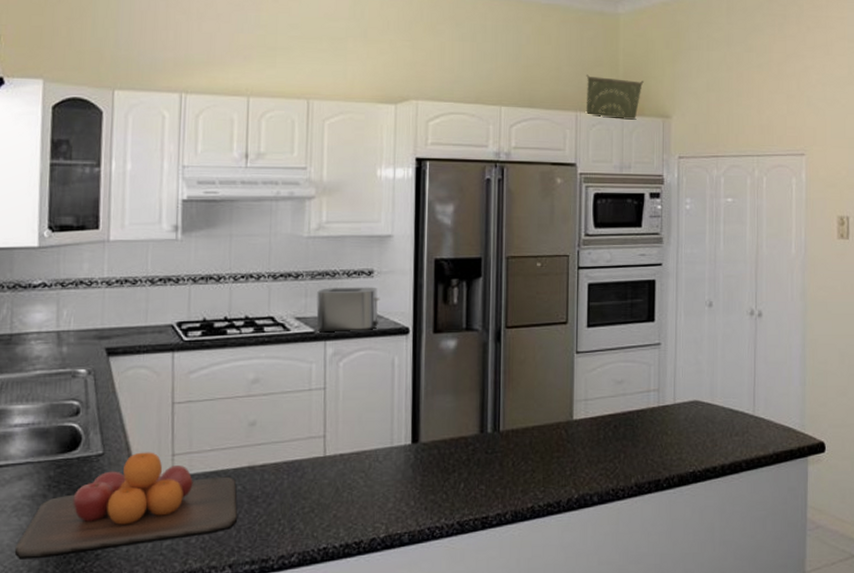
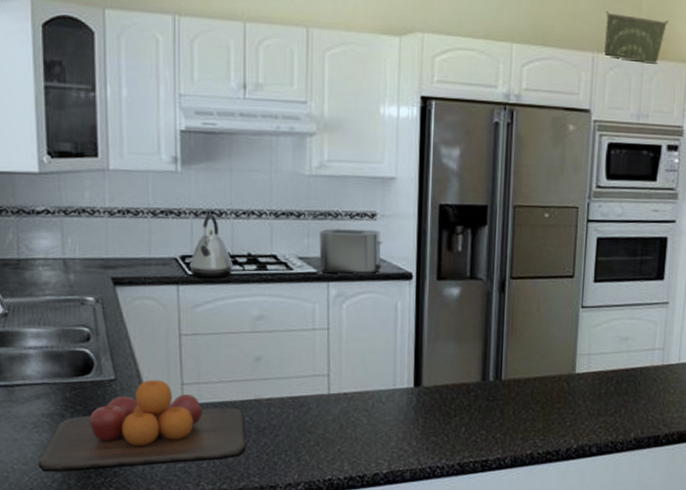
kettle: none [185,278,230,346] -> present [189,213,234,281]

